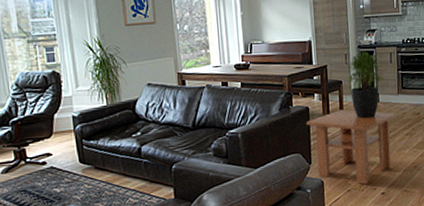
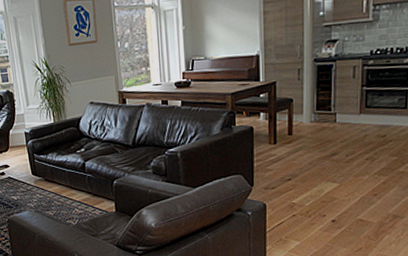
coffee table: present [306,109,398,185] -> none [250,130,358,211]
potted plant: present [347,51,384,119] -> none [299,65,344,141]

